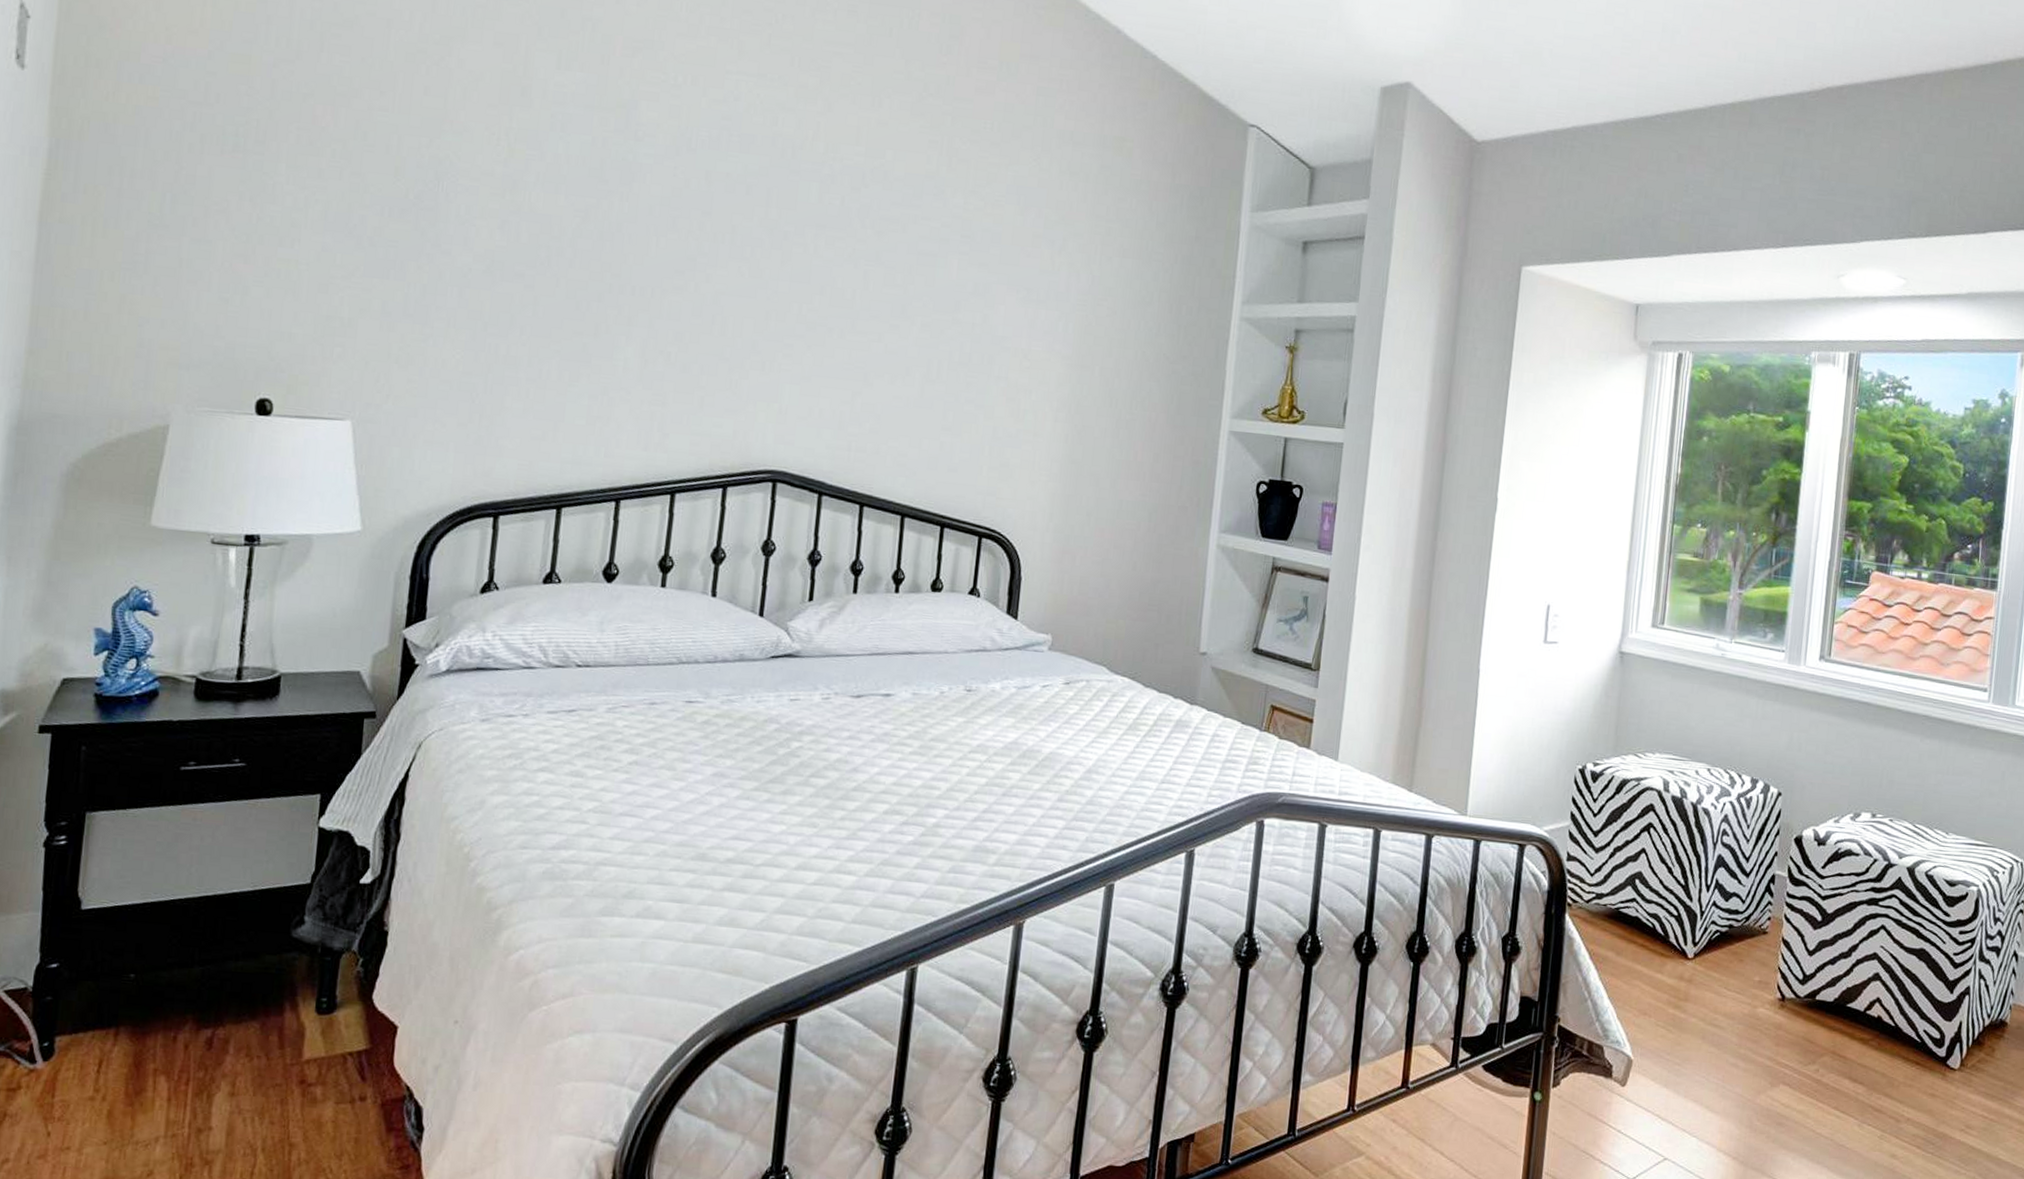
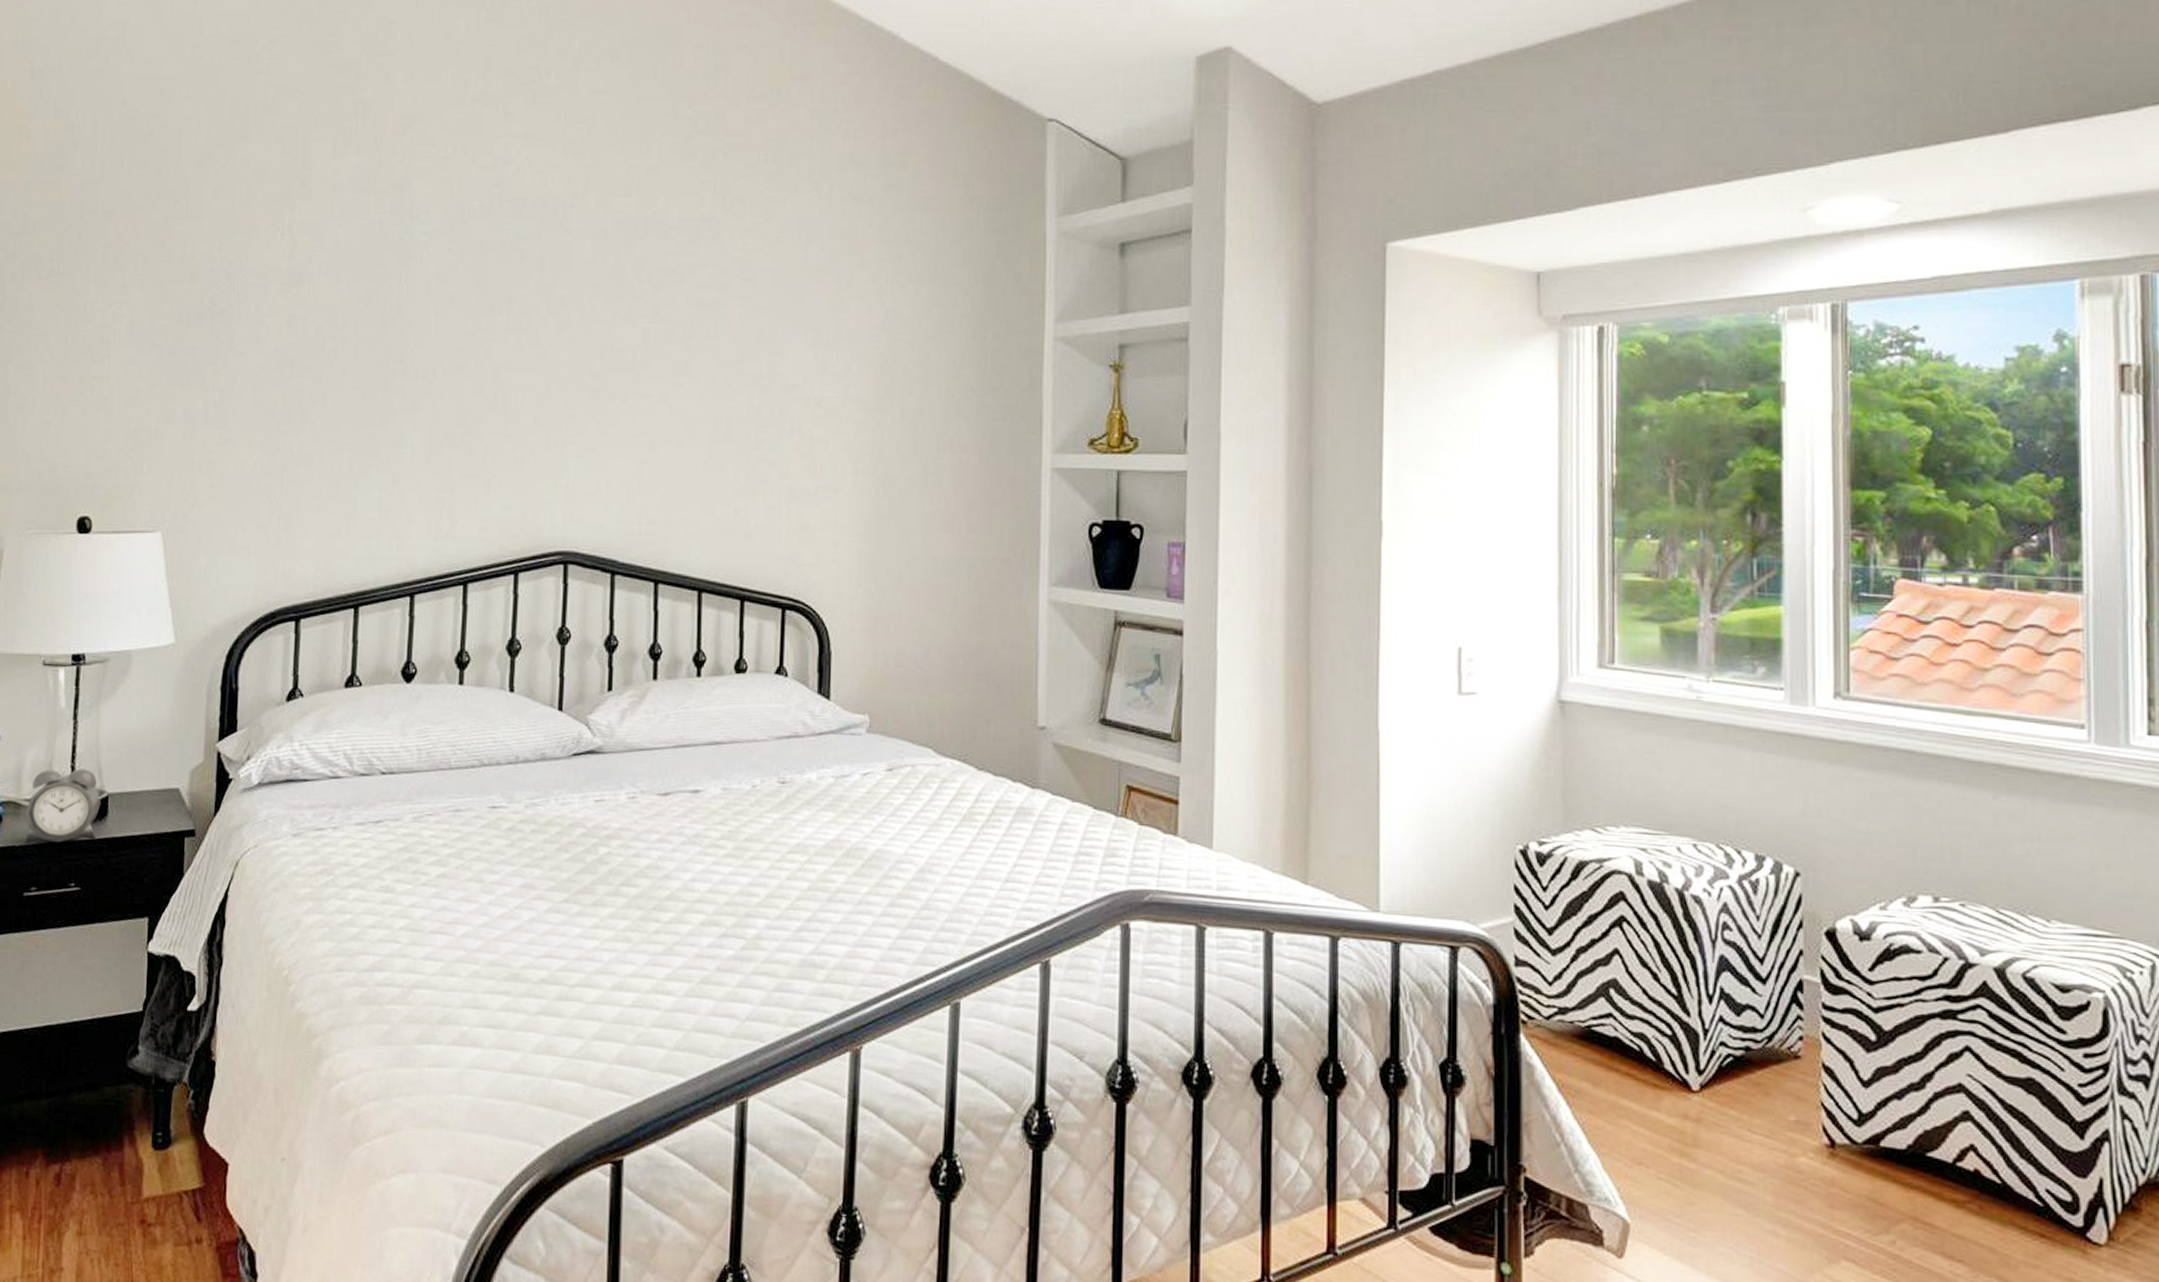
alarm clock: none [183,647,273,720] -> present [24,768,101,845]

